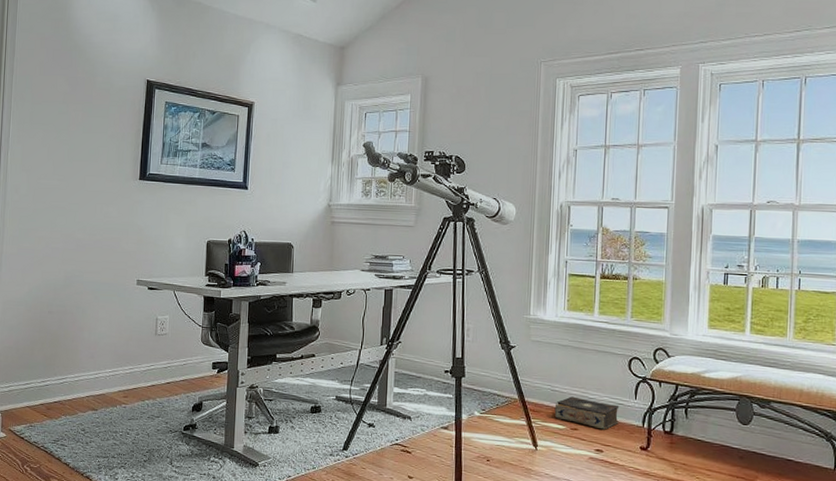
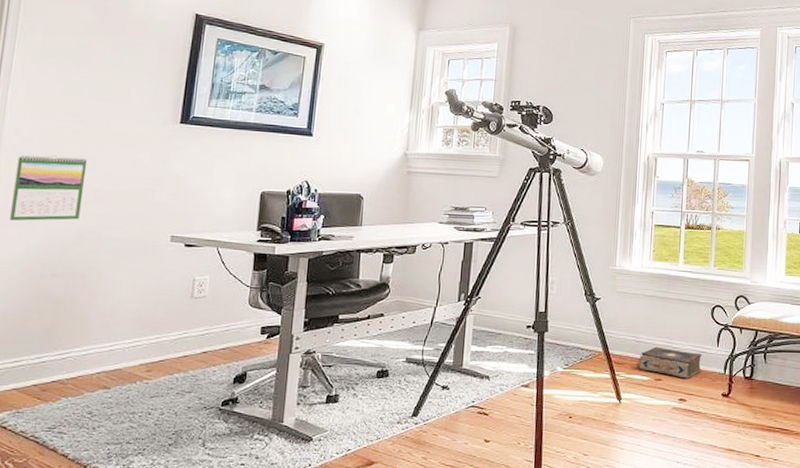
calendar: none [15,210,70,266] -> present [8,155,88,221]

